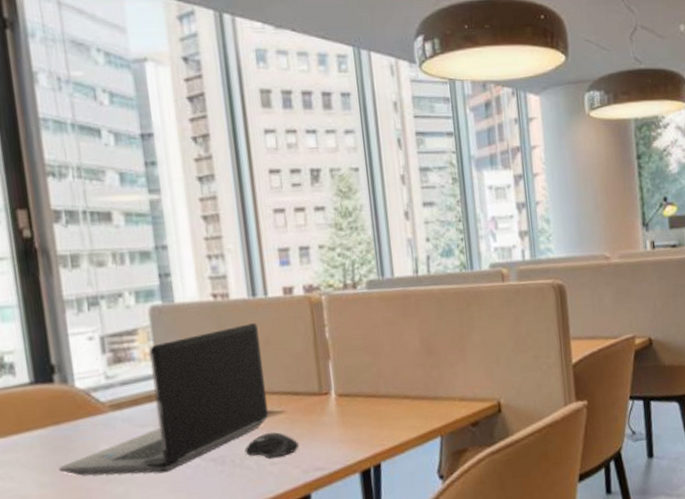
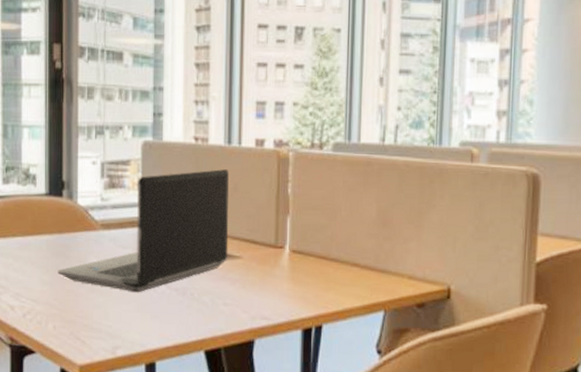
computer mouse: present [244,432,300,459] -> none [203,275,251,299]

